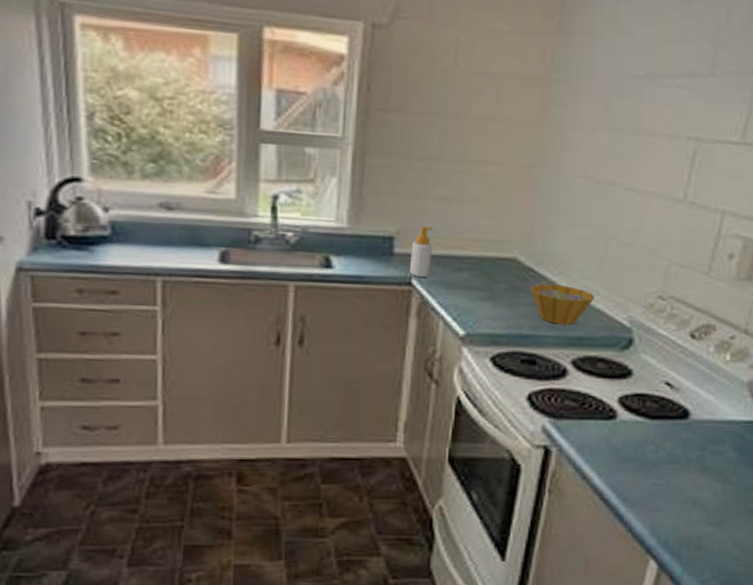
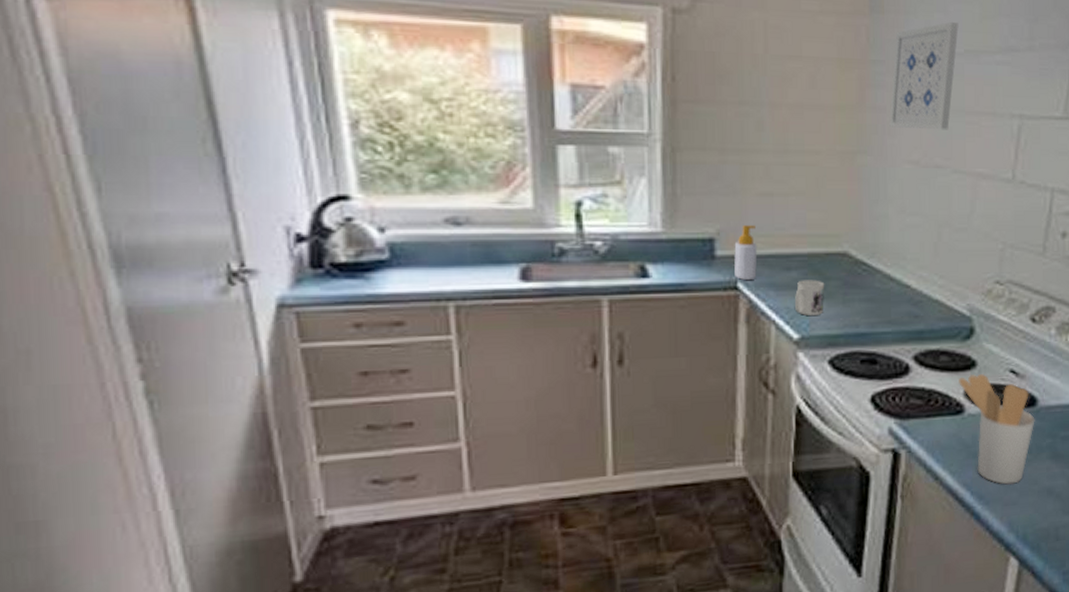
mug: none [463,281,493,315] -> present [795,280,825,315]
bowl: present [531,283,595,325] -> none [865,277,931,319]
wall art: none [567,45,643,149] -> present [889,21,959,130]
utensil holder: none [613,383,686,491] -> present [959,374,1035,485]

